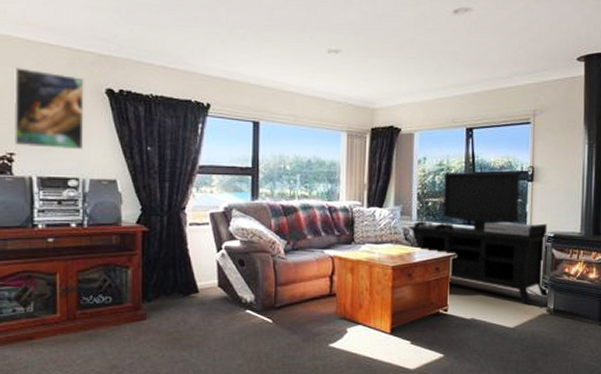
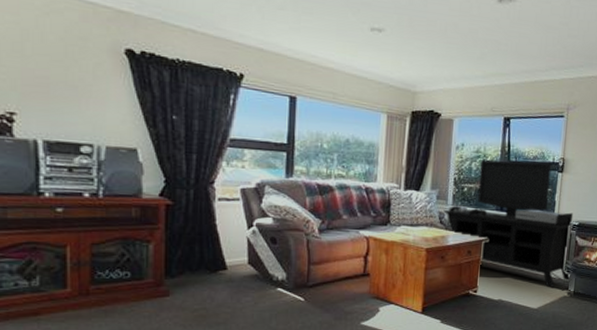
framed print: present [13,67,84,150] -> none [13,16,100,115]

